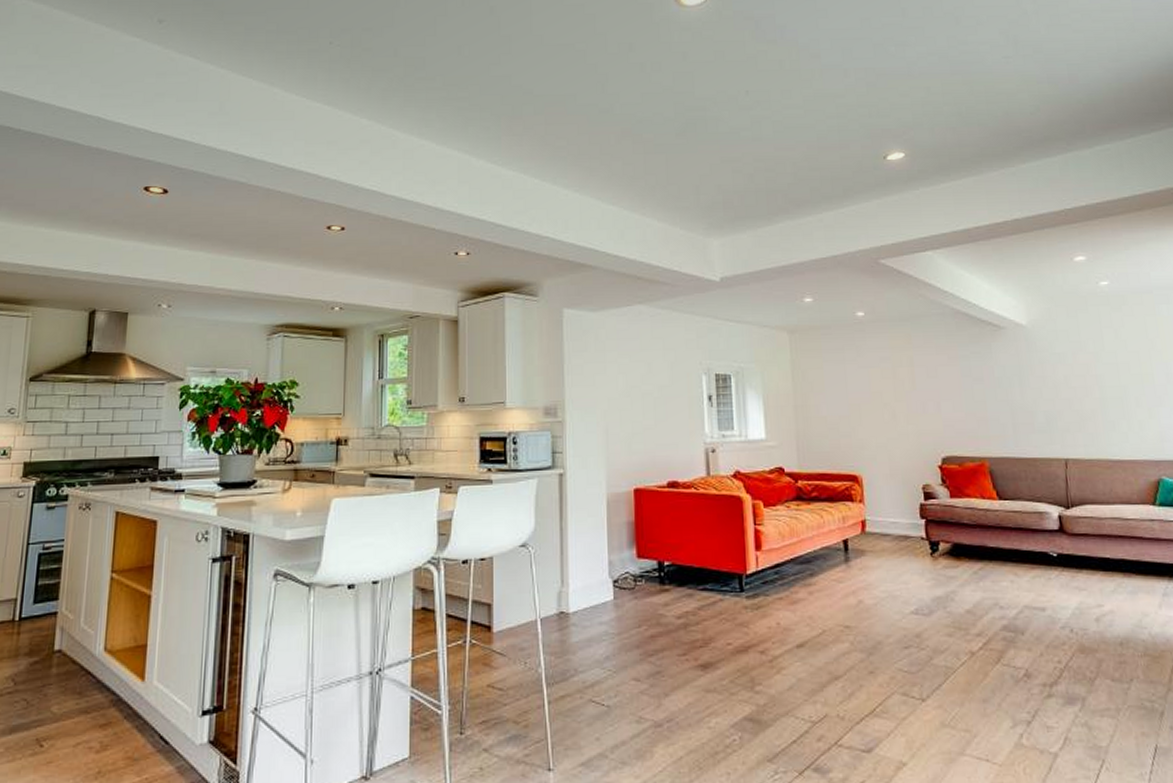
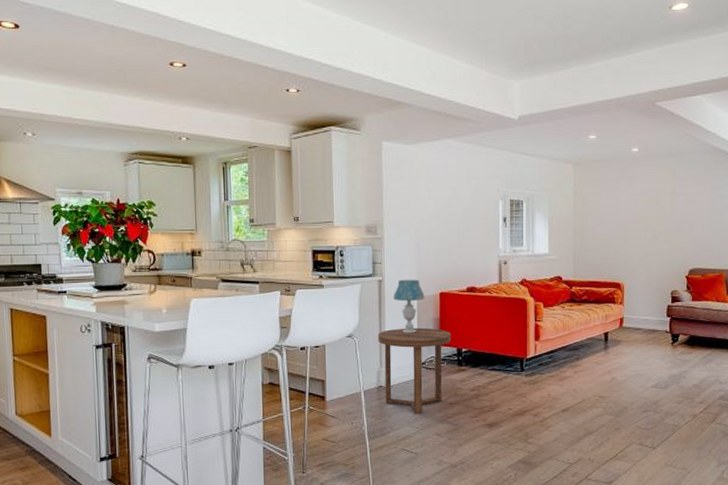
side table: none [558,534,649,652] -> present [378,327,450,415]
table lamp: none [576,472,616,542] -> present [393,279,425,334]

